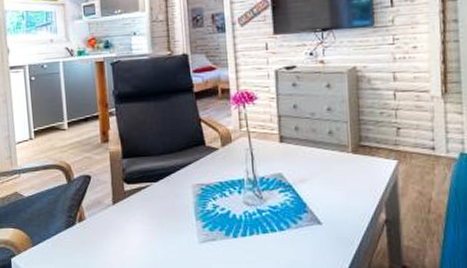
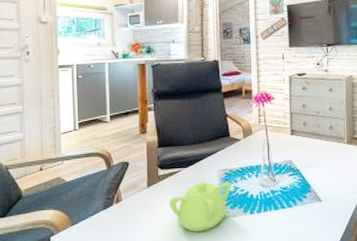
teapot: none [137,198,210,257] -> present [169,181,231,232]

